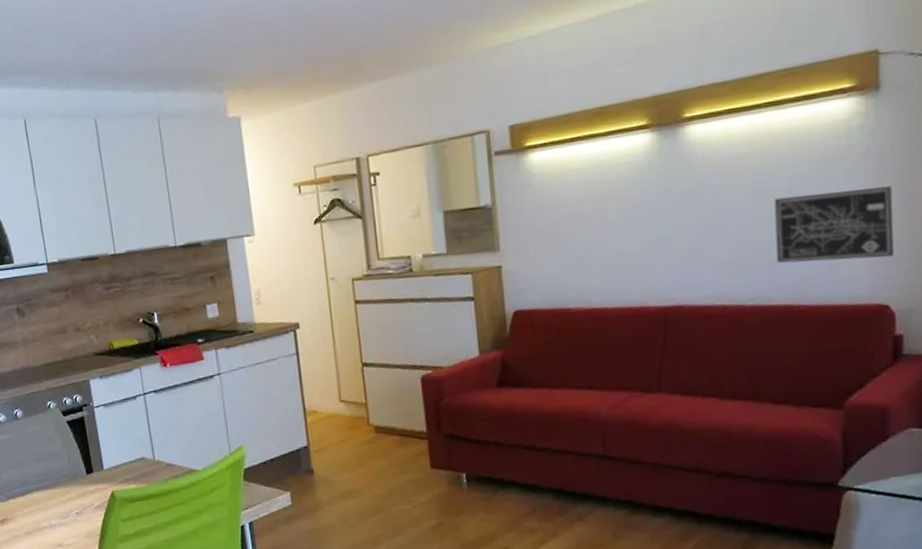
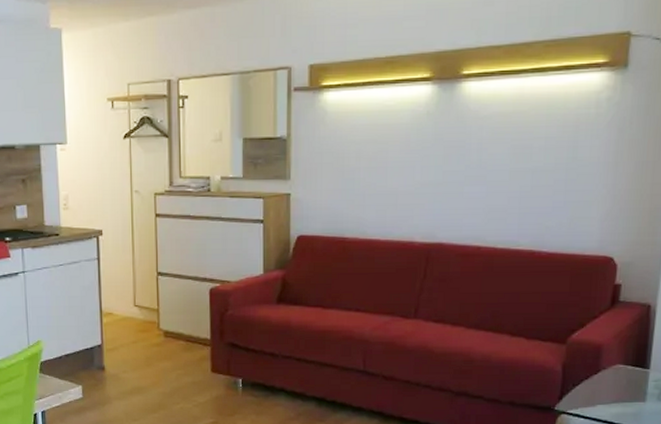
wall art: present [774,186,894,264] -> none [527,153,628,216]

